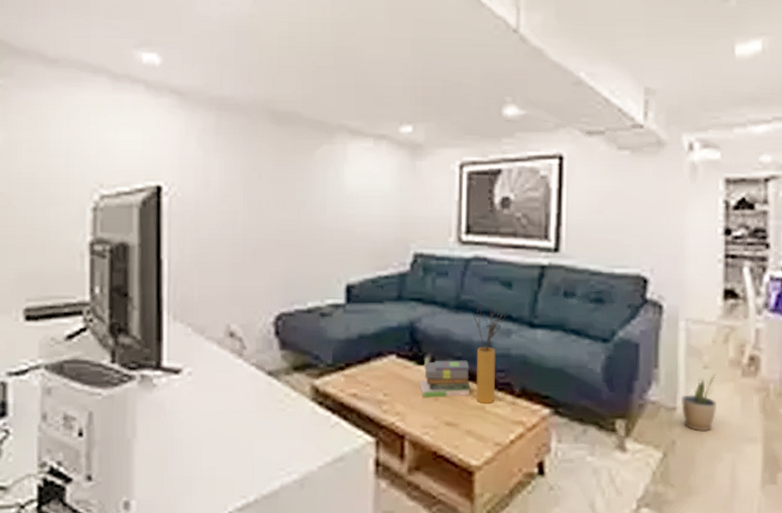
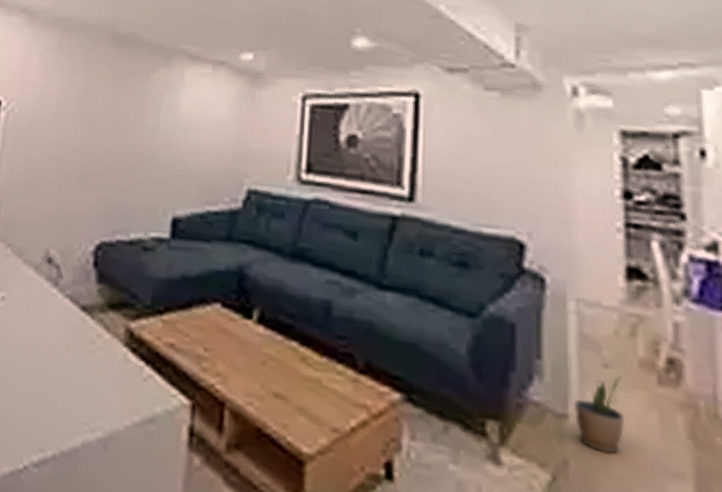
books: present [419,360,471,398] -> none [245,315,305,364]
vase: present [473,298,508,405] -> none [311,249,352,378]

